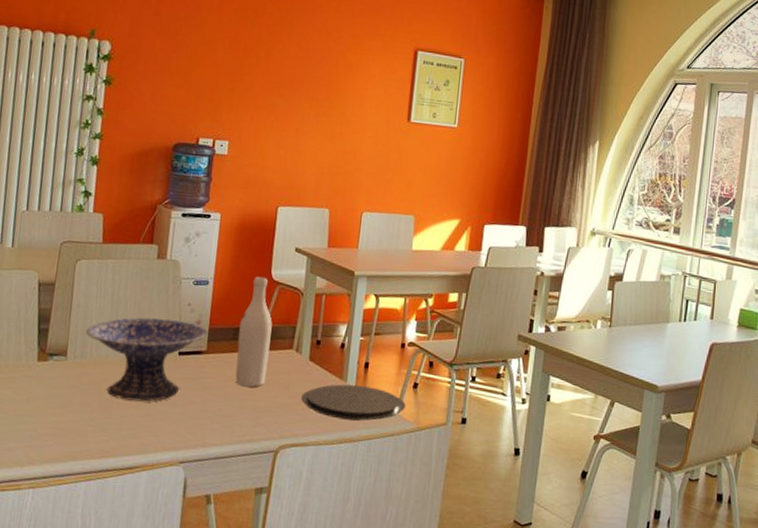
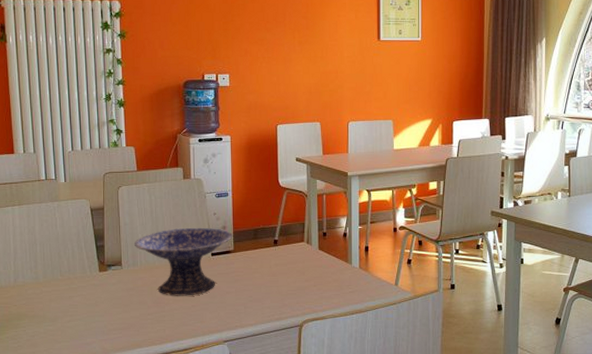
wine bottle: present [235,276,272,387] -> none [258,185,285,276]
plate: present [301,384,406,422] -> none [316,266,403,296]

